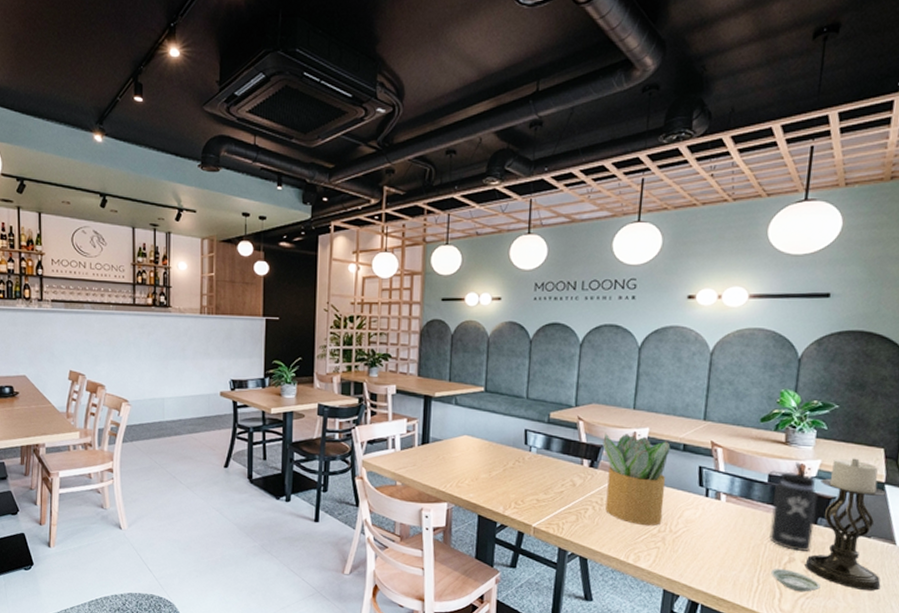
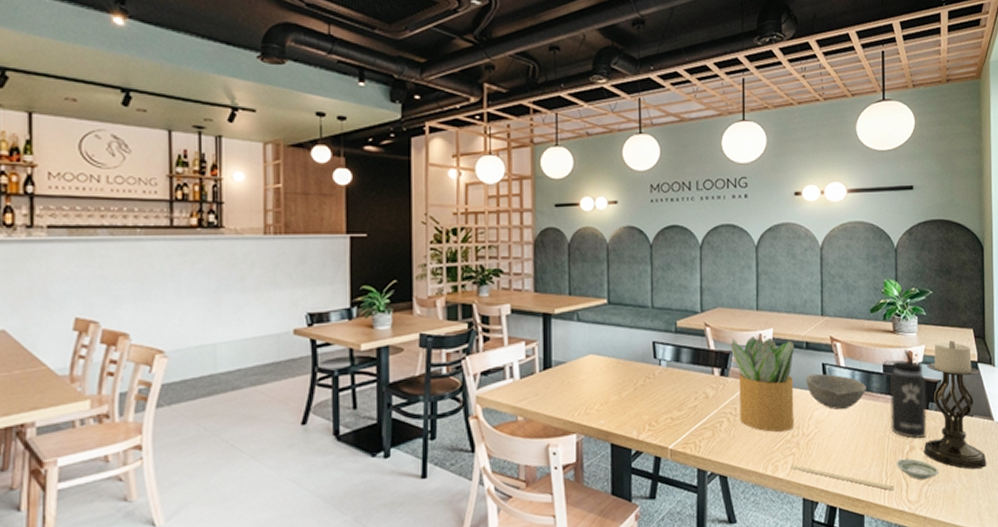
chopsticks: none [653,557,766,598] -> present [790,465,894,491]
bowl: none [678,475,746,513] -> present [805,373,866,409]

